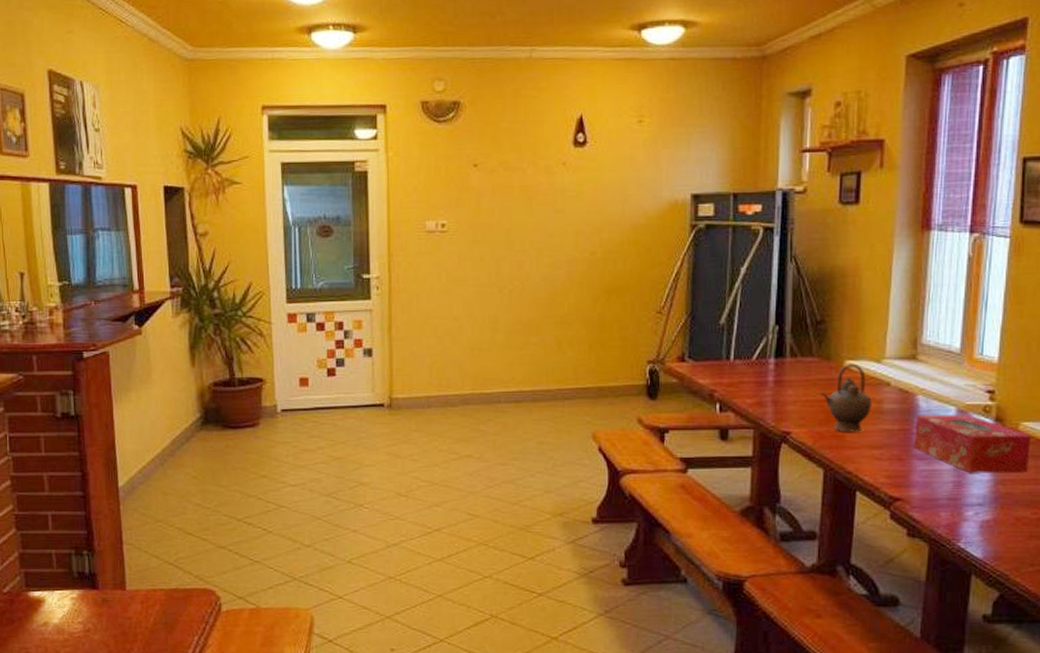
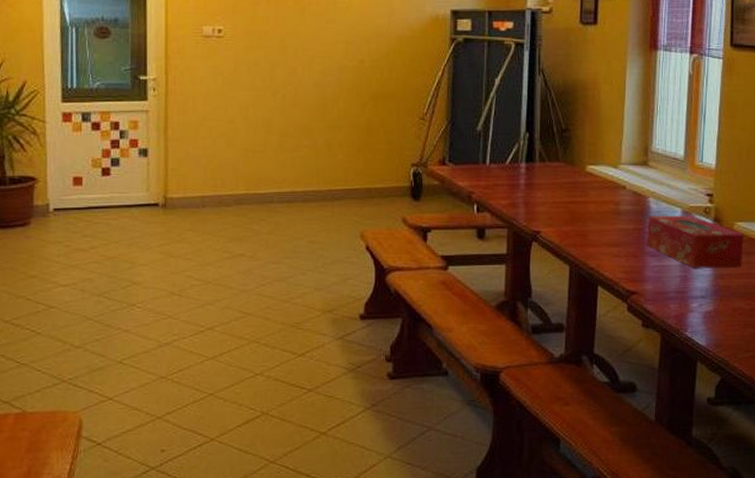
teapot: present [821,363,873,432] -> none [566,168,611,231]

